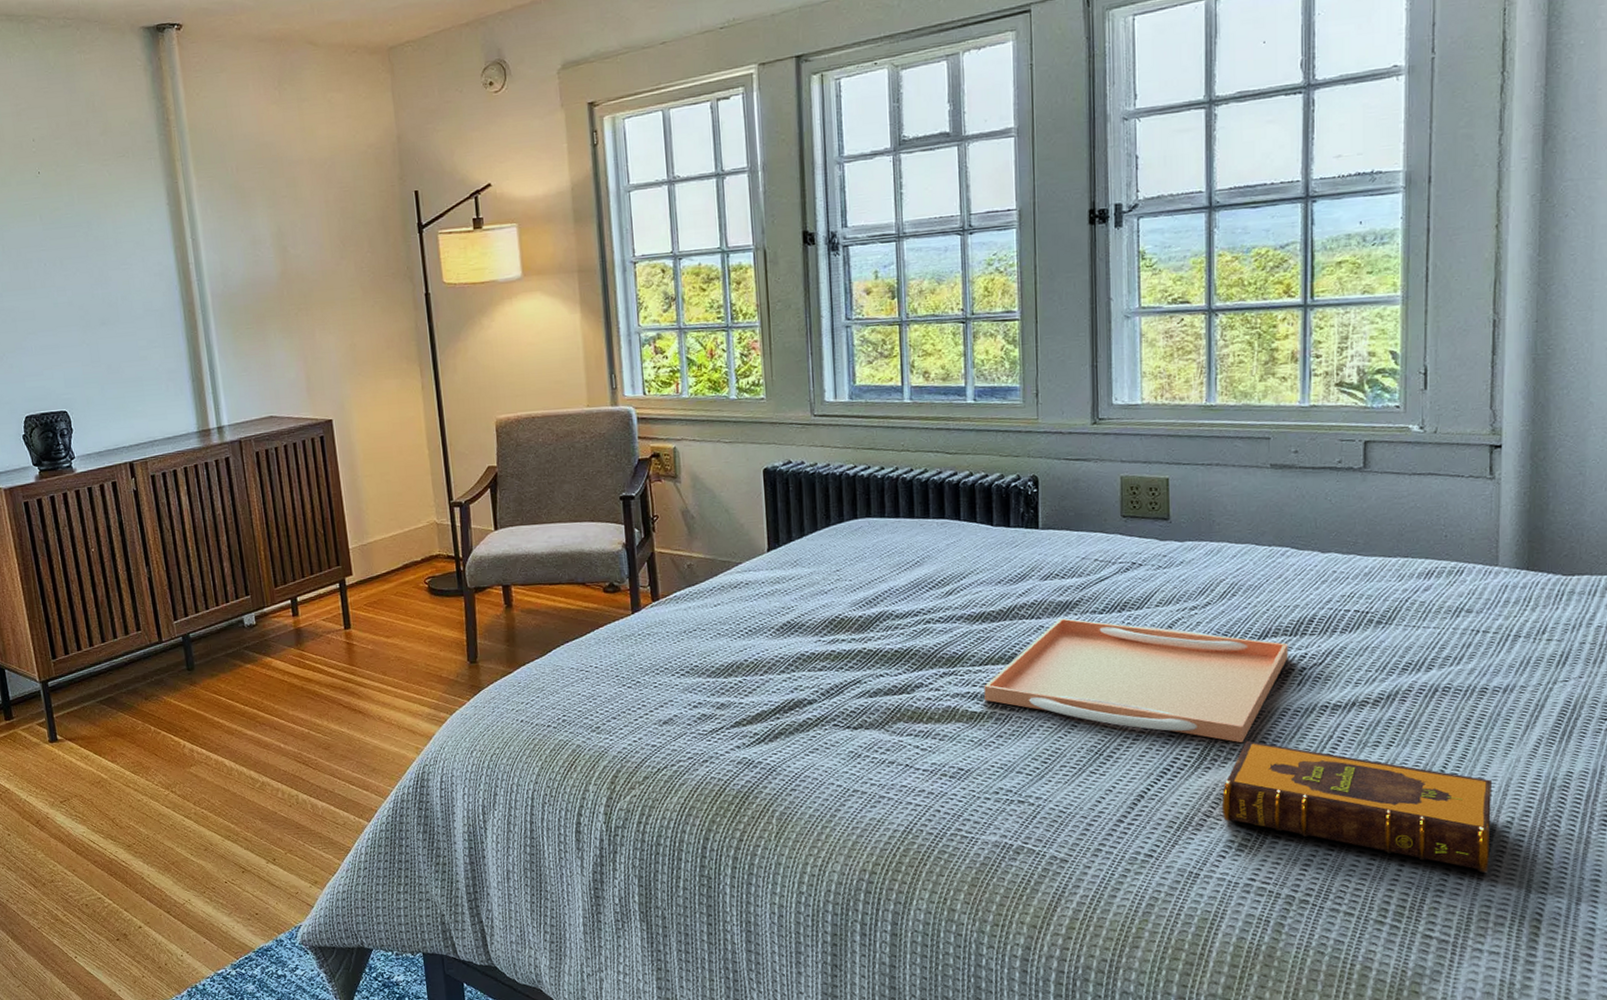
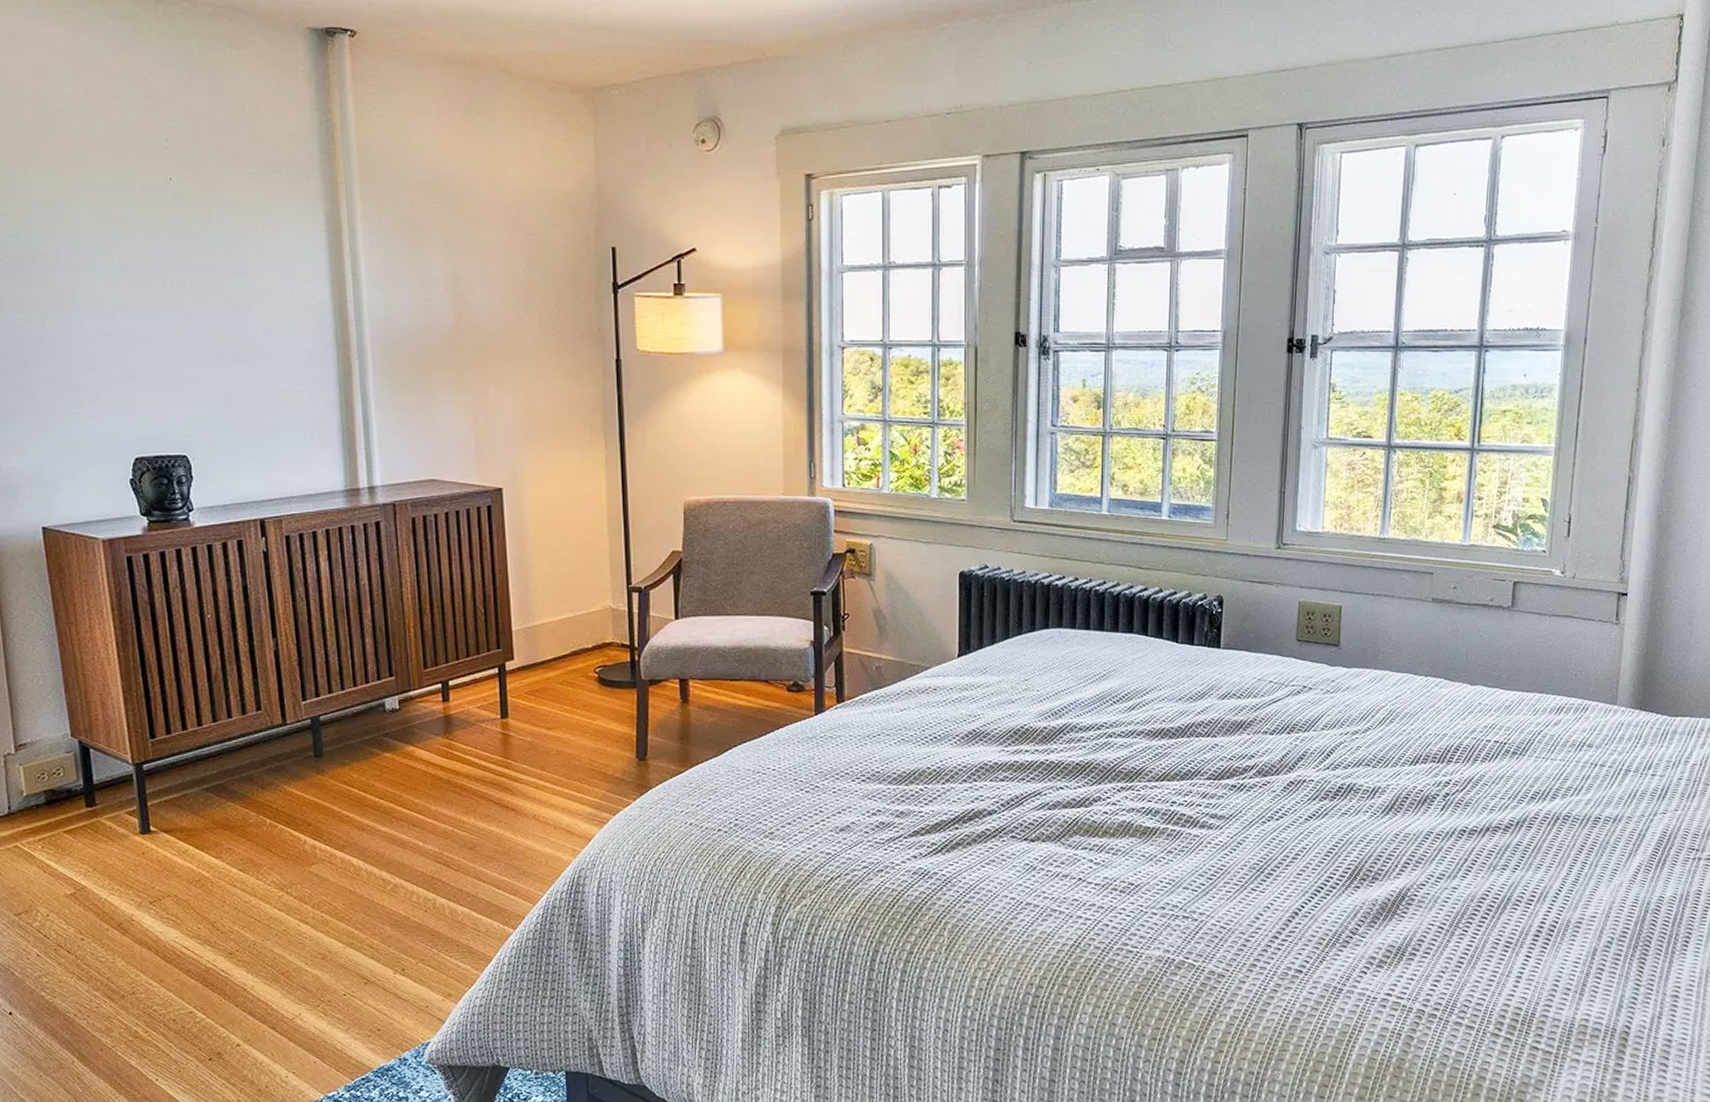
serving tray: present [984,617,1289,743] -> none [1158,736,1436,864]
hardback book: present [1222,740,1493,873] -> none [1367,861,1599,989]

